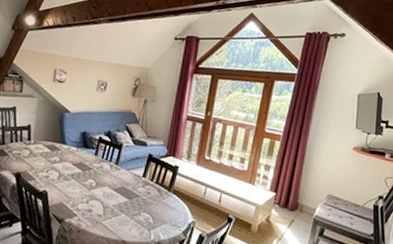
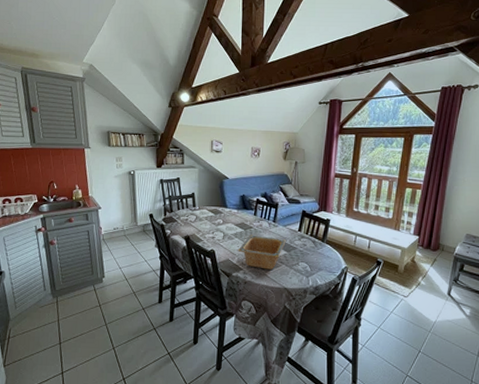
serving bowl: none [73,176,128,218] -> present [238,235,286,270]

